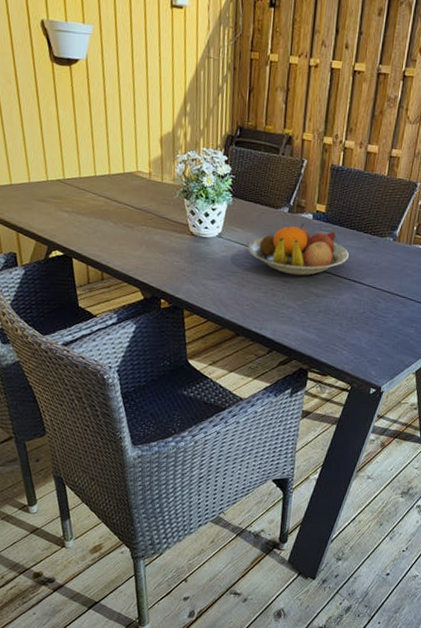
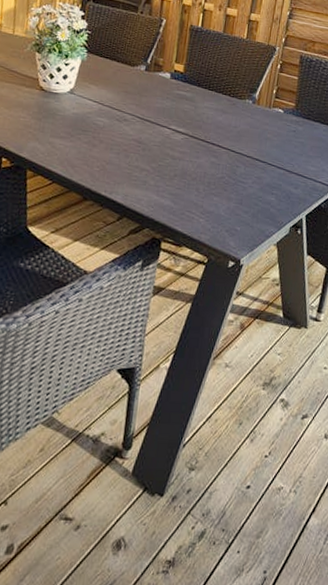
fruit bowl: present [247,223,350,276] -> none [100,82,208,137]

